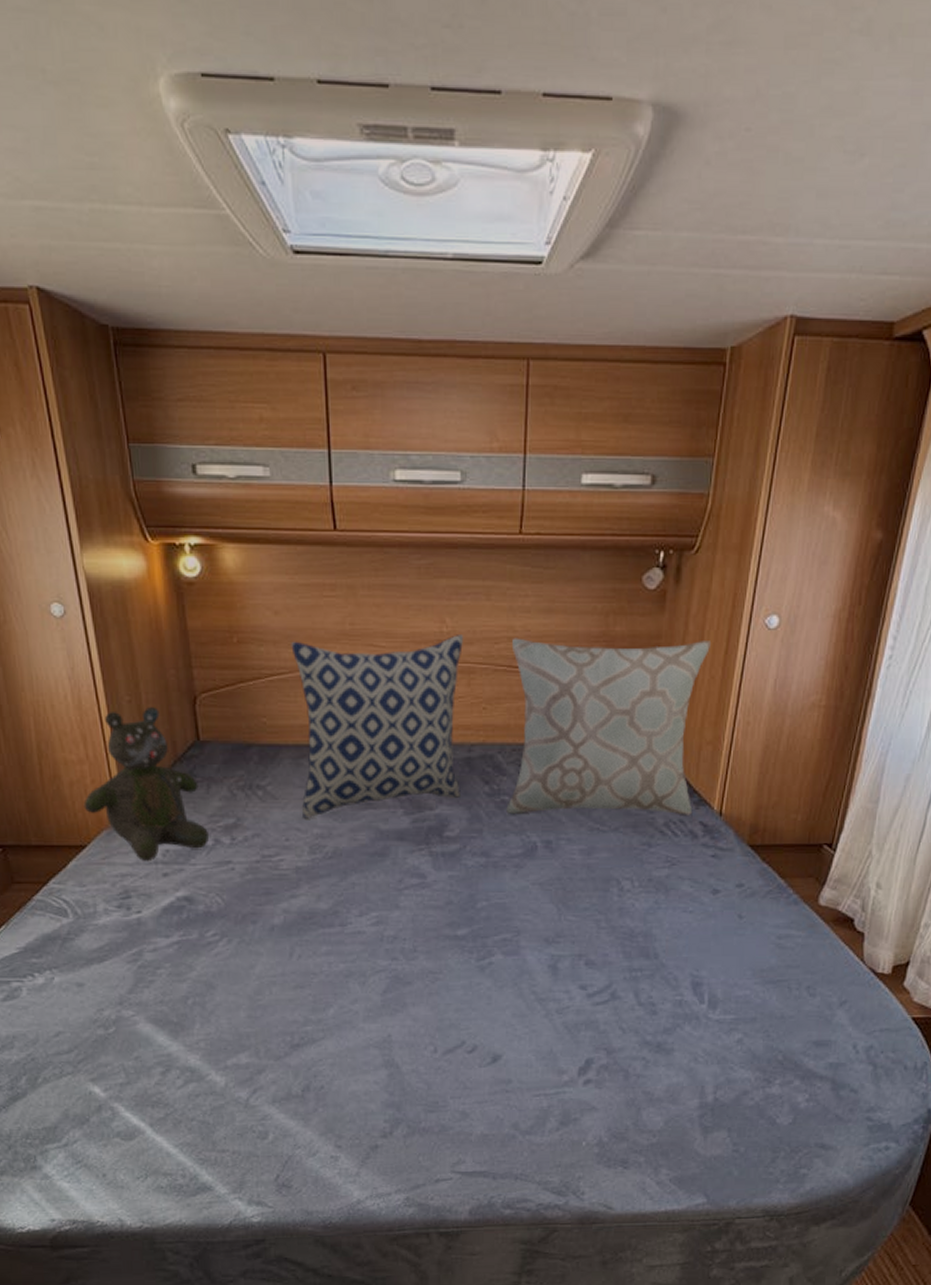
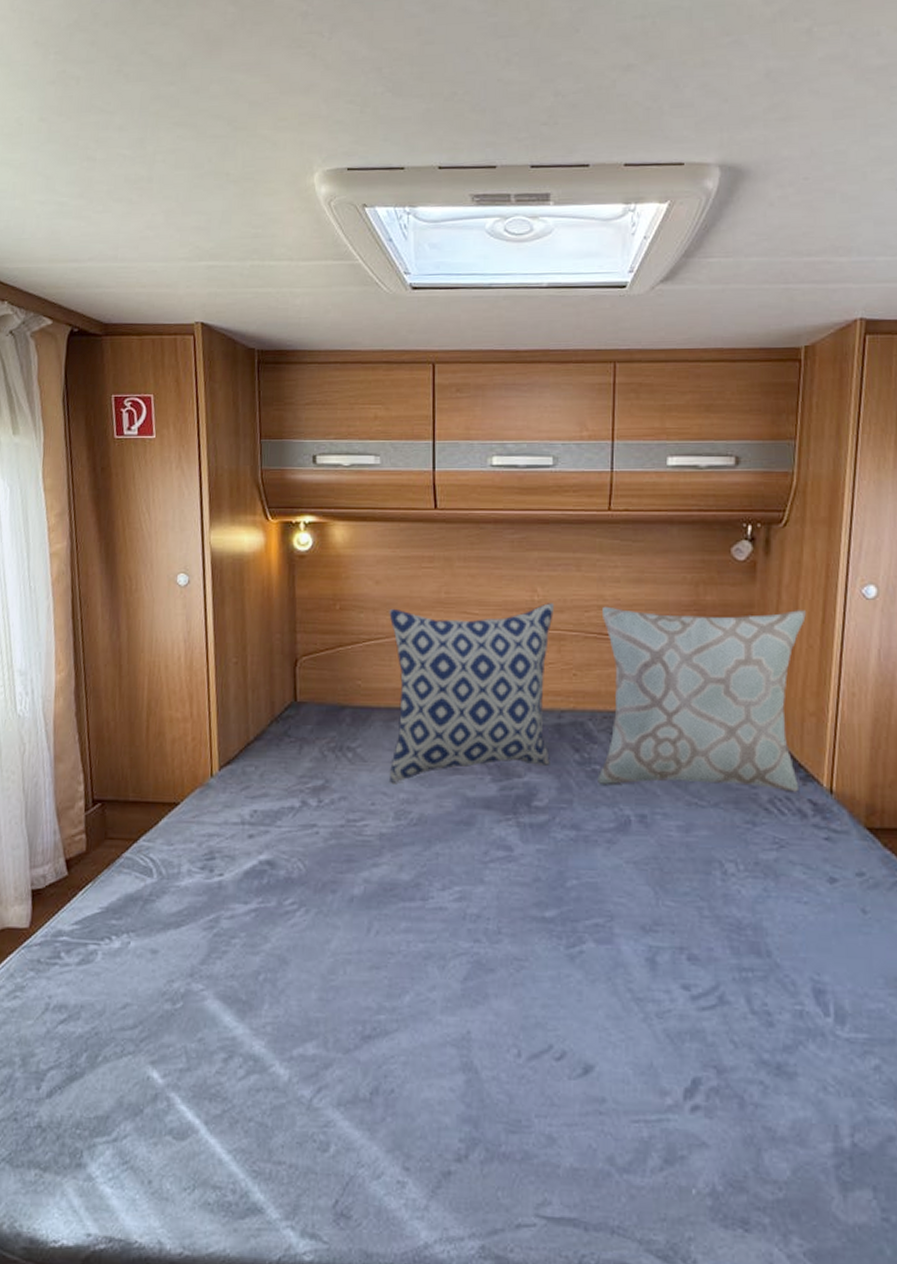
teddy bear: present [83,706,209,862] -> none [182,667,296,823]

